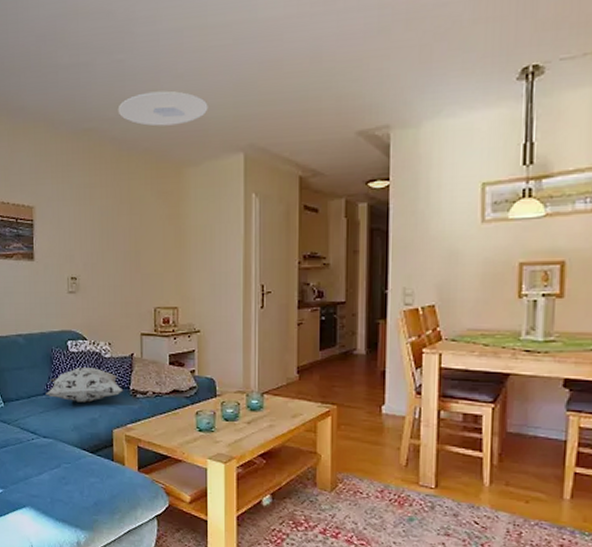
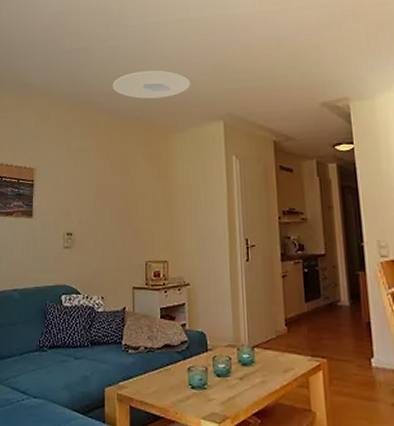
decorative pillow: present [45,368,123,403] -> none [38,322,115,359]

